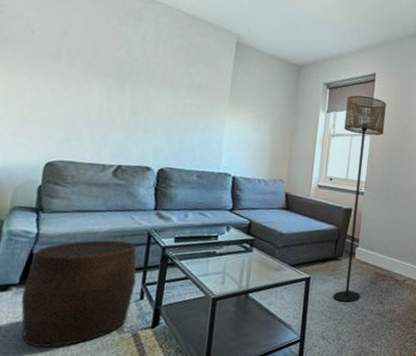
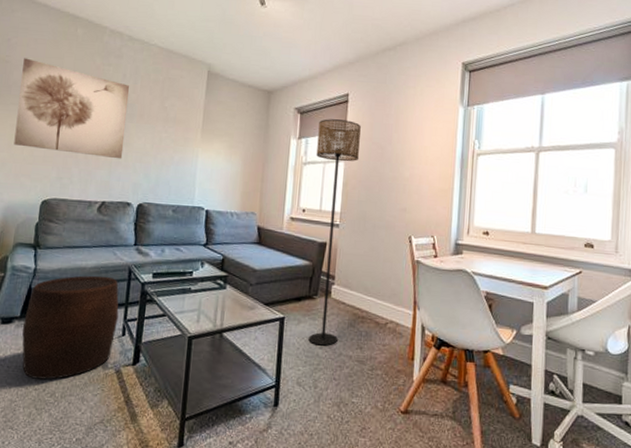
wall art: none [10,9,151,123] -> present [14,58,130,159]

